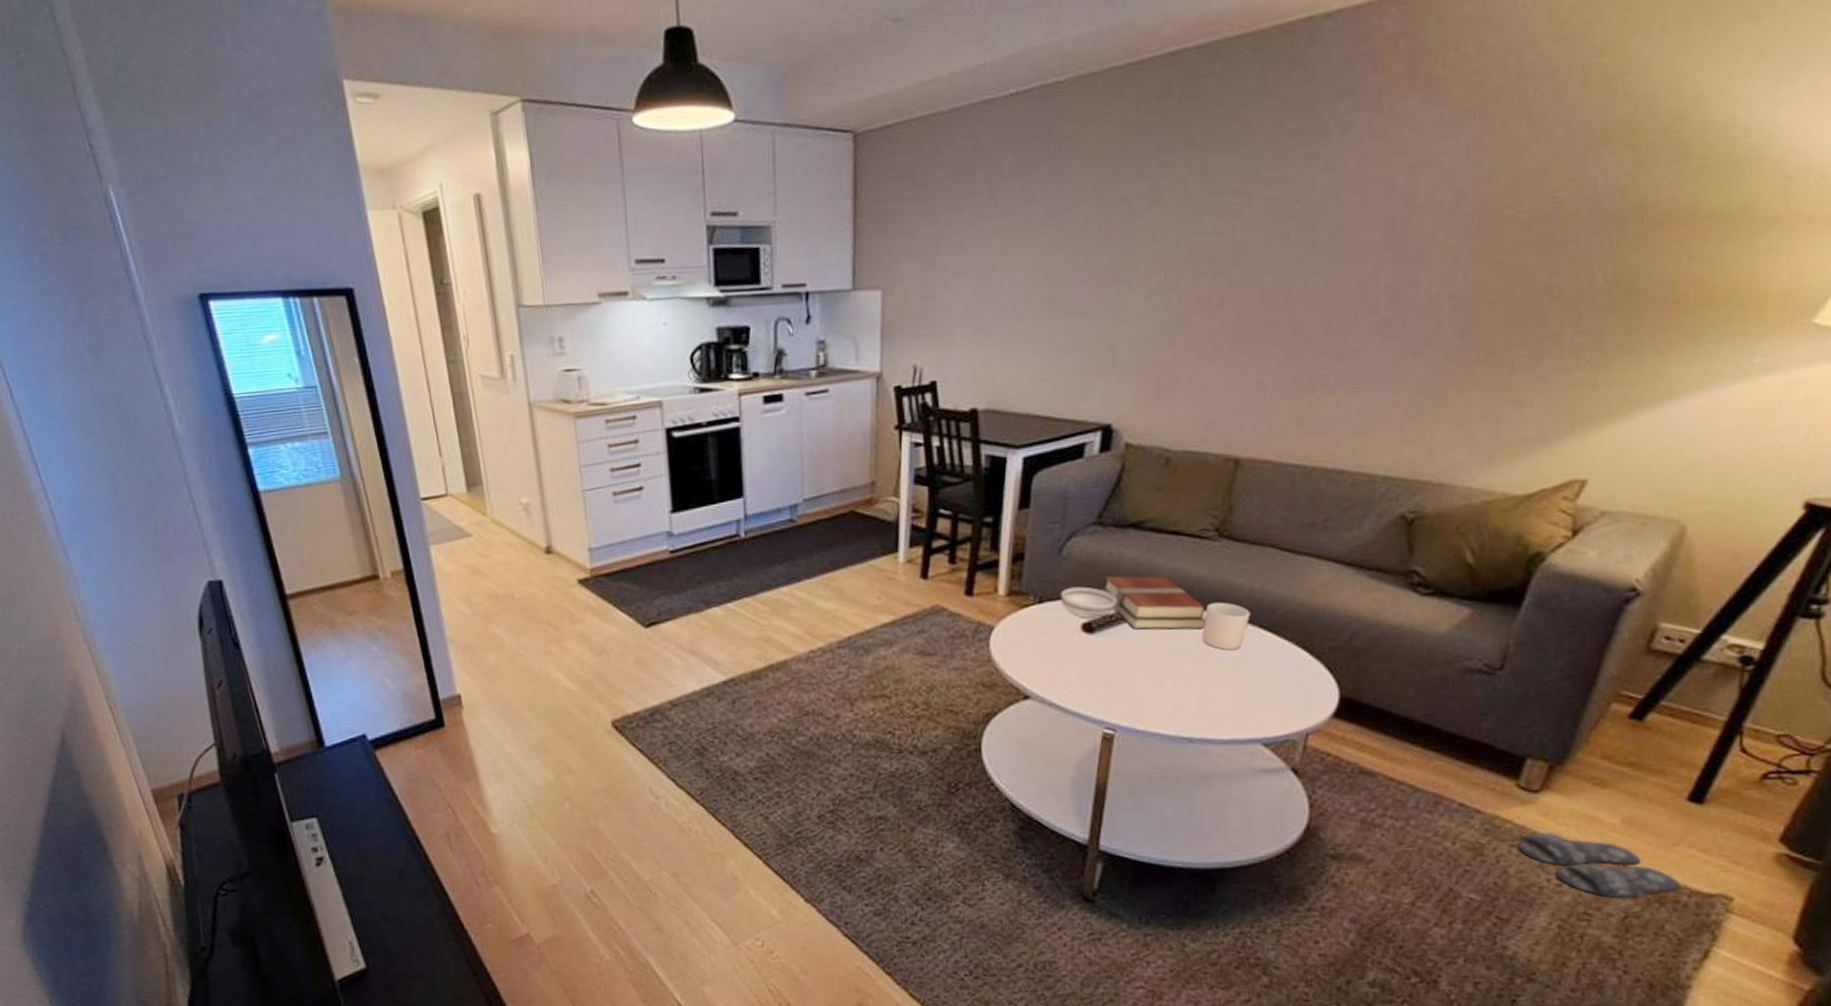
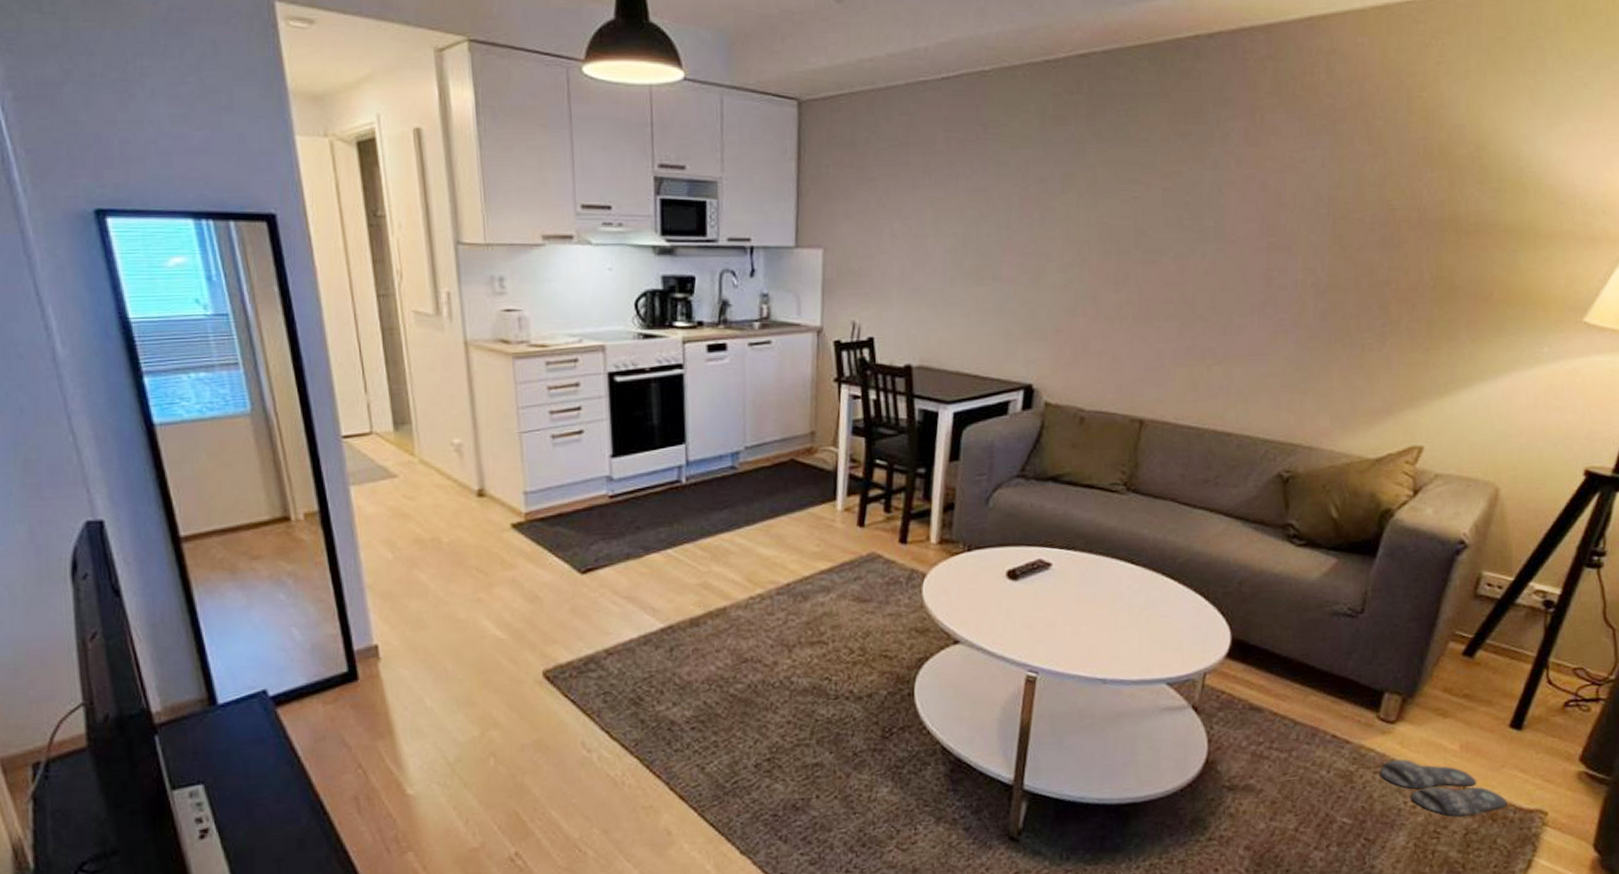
bowl: present [1060,586,1117,618] -> none [987,536,1039,566]
books: present [1101,576,1205,630] -> none [1023,526,1116,577]
mug: present [1202,602,1250,651] -> none [1113,551,1155,597]

